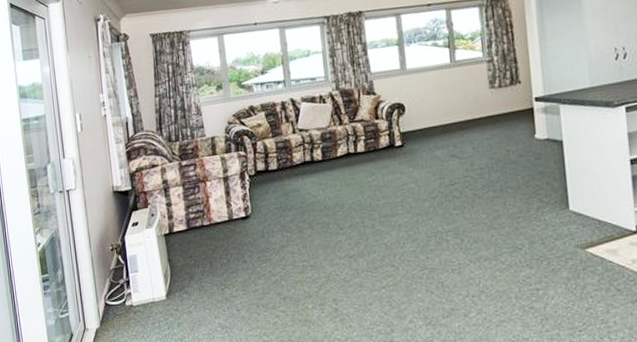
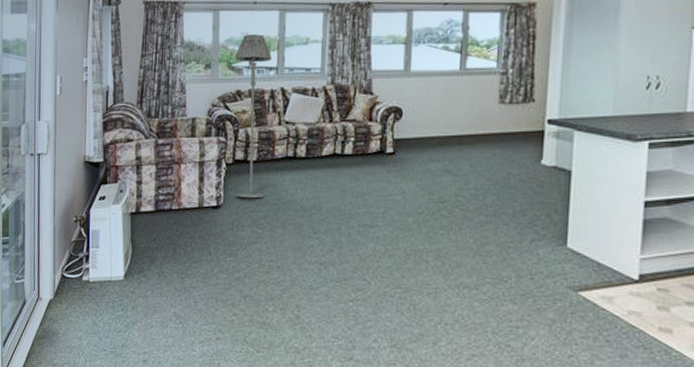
floor lamp: none [243,52,289,206] -> present [235,34,271,199]

